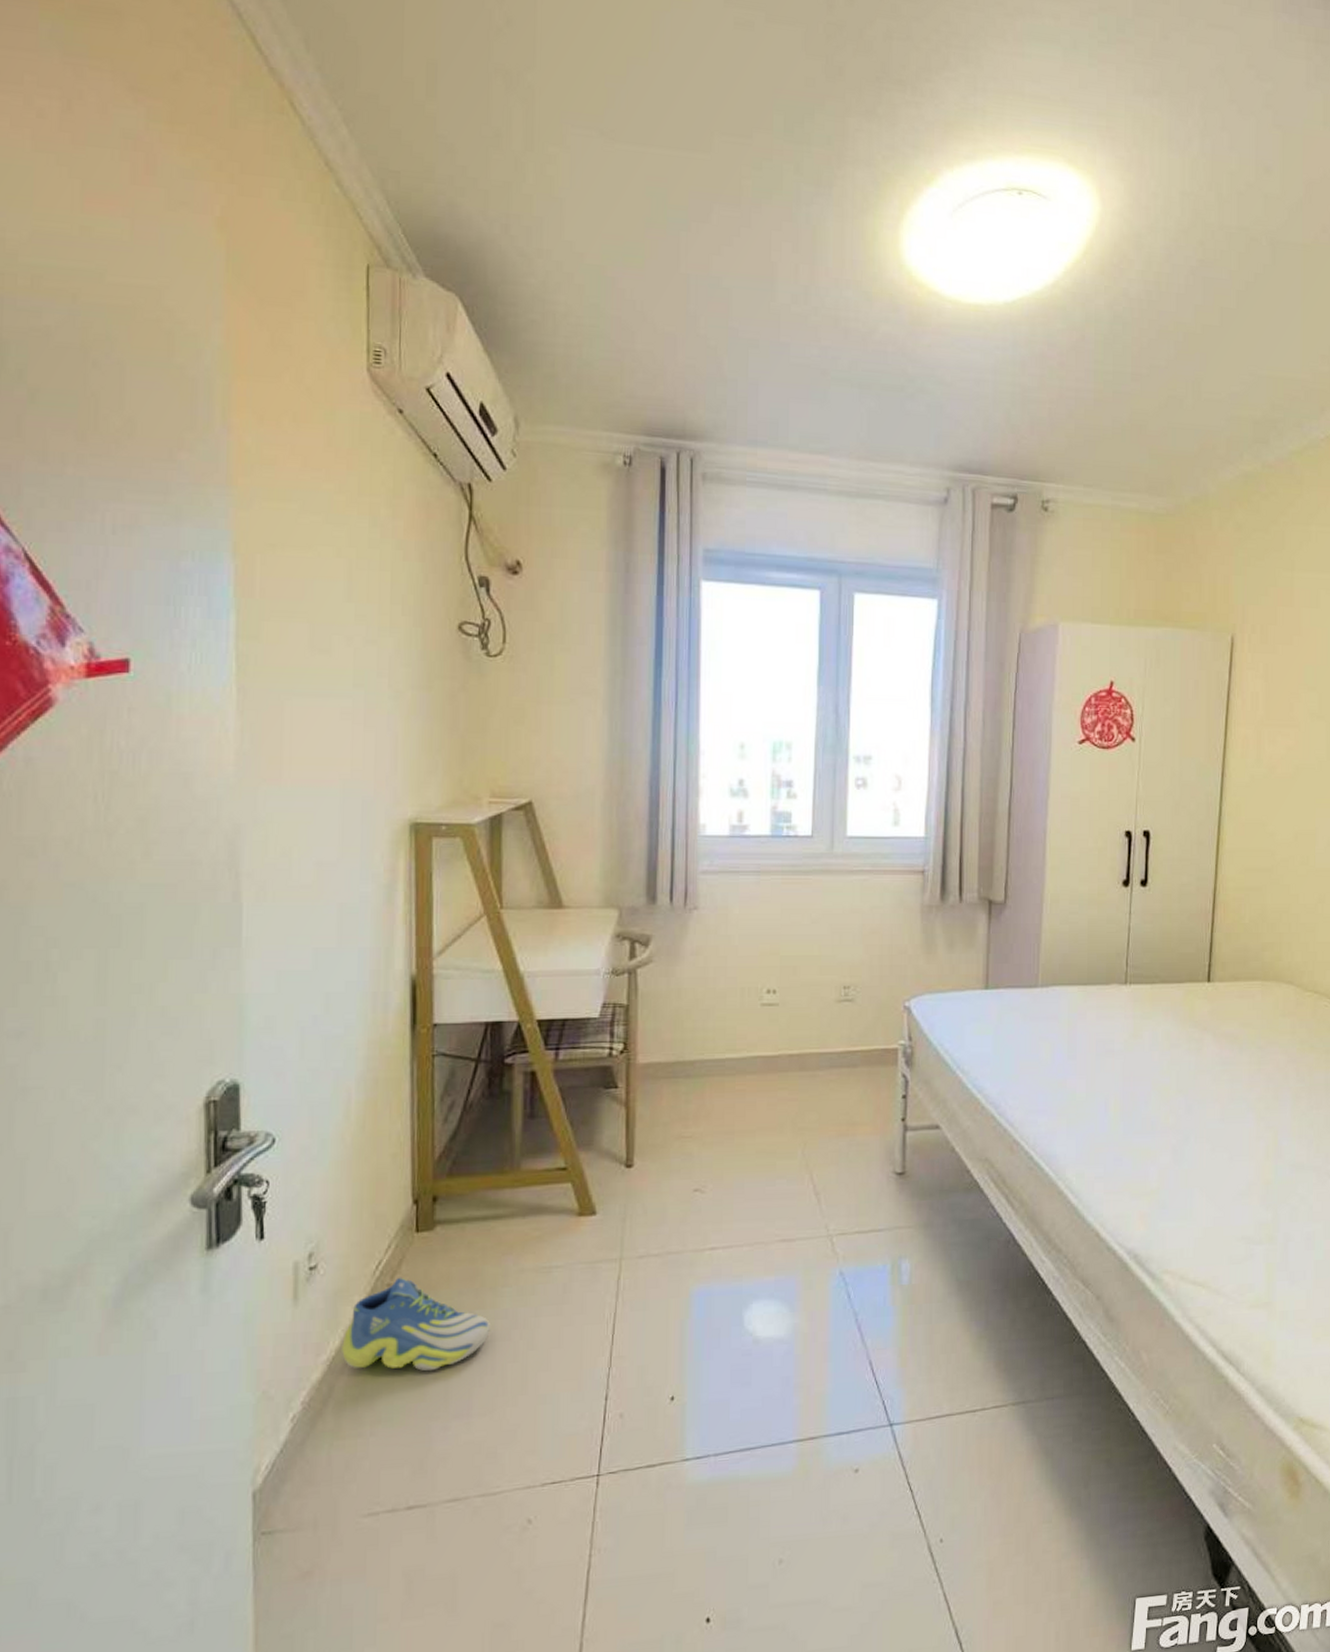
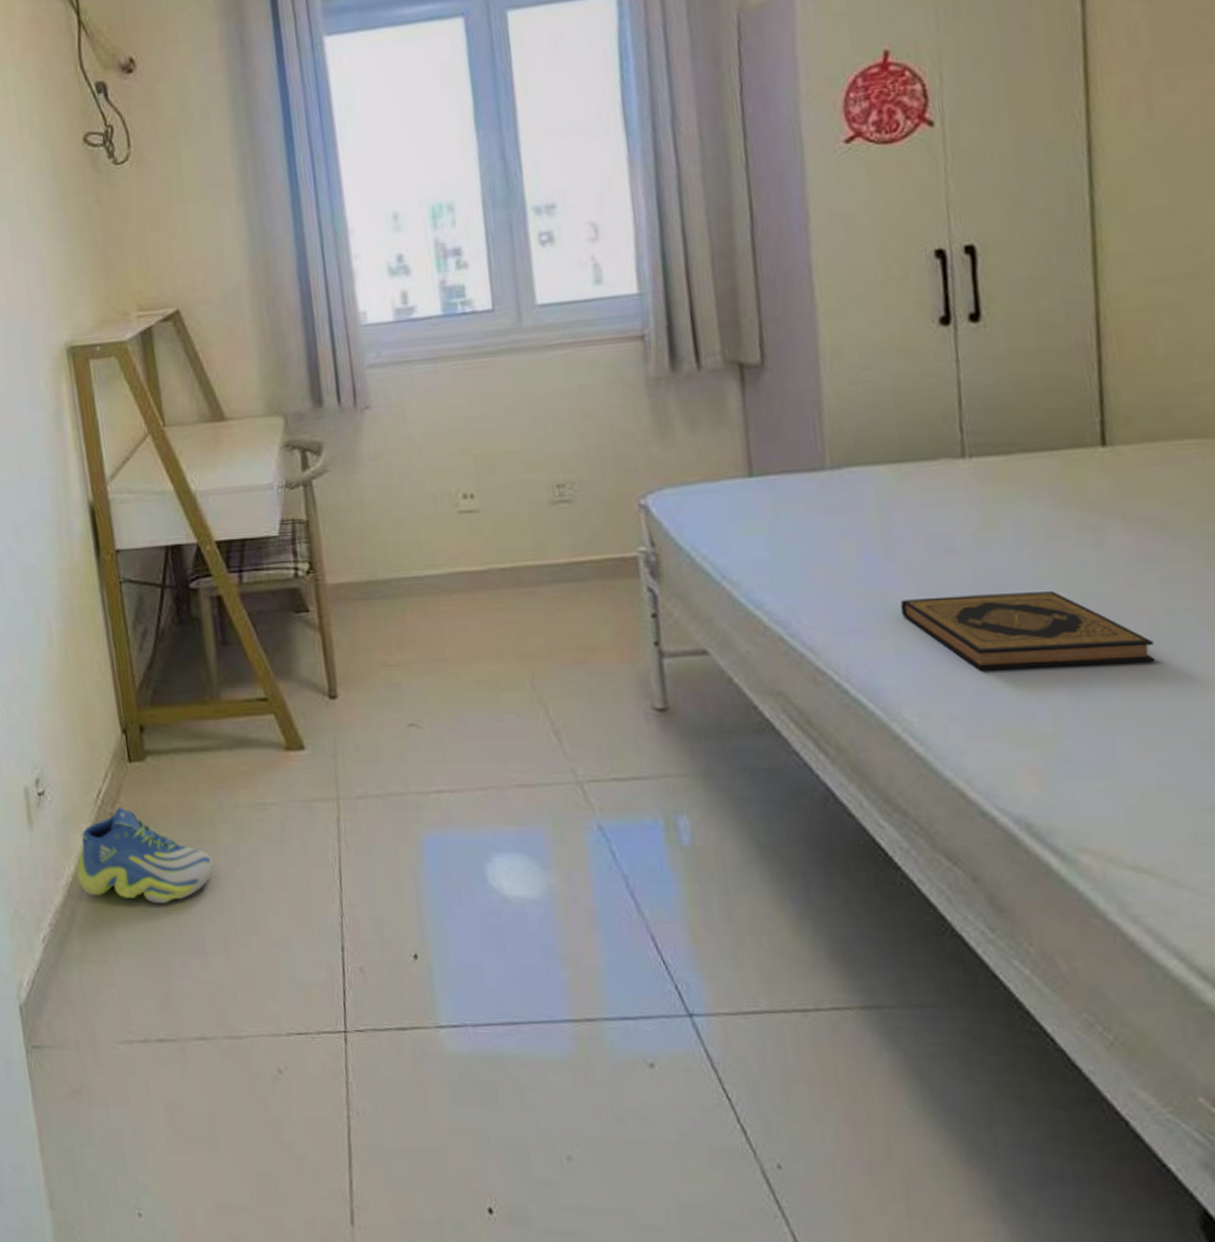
hardback book: none [1074,1084,1222,1142] -> present [900,591,1154,671]

